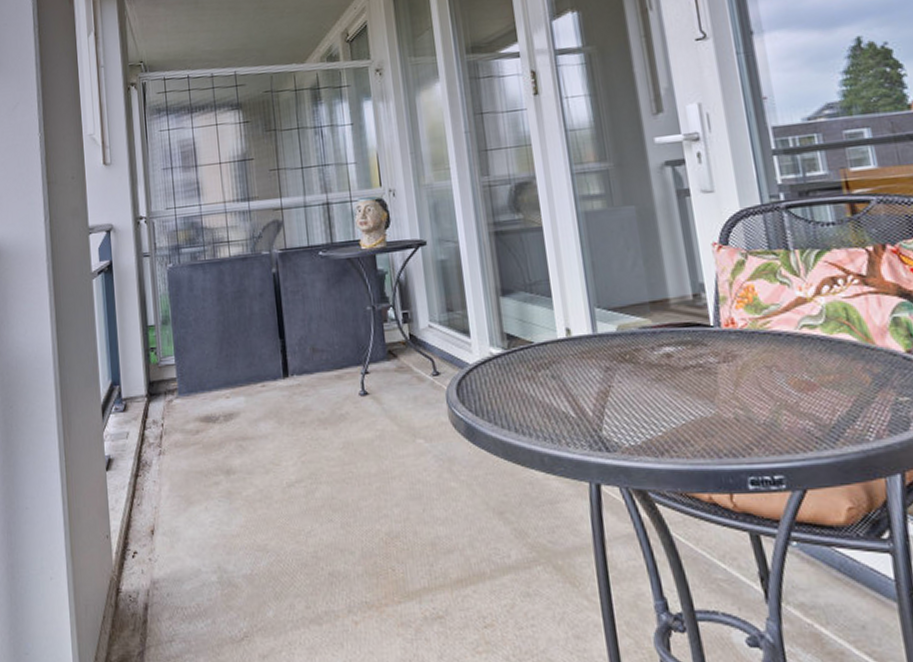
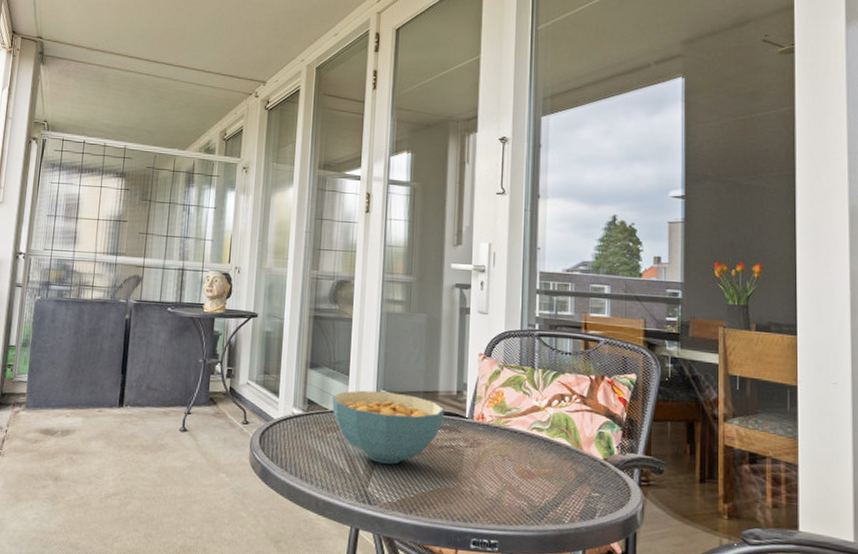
cereal bowl: none [536,309,682,399] -> present [332,390,445,465]

